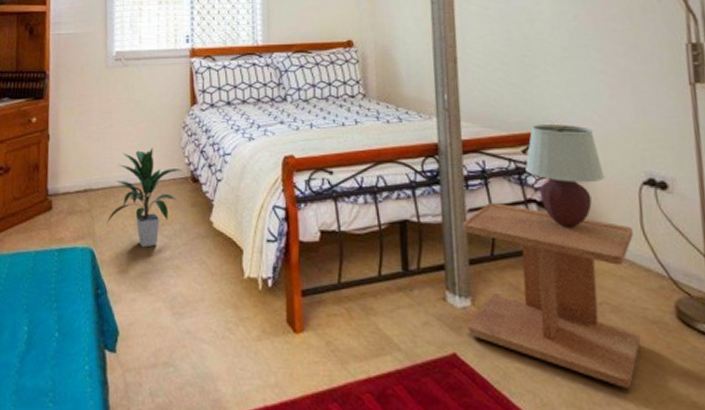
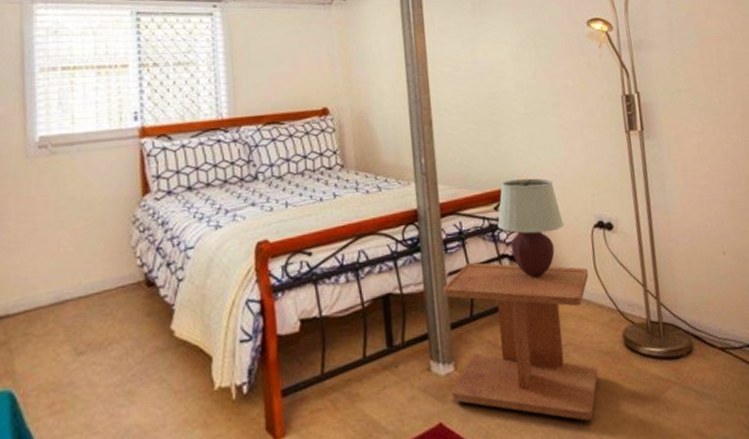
indoor plant: present [106,147,182,248] -> none [30,251,133,377]

